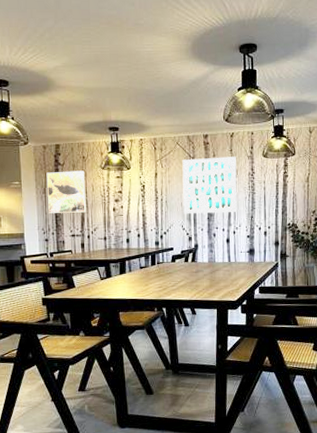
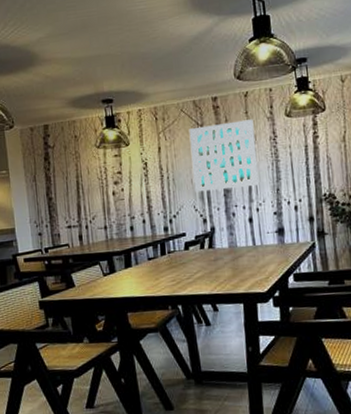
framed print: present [46,170,87,213] -> none [35,152,83,204]

